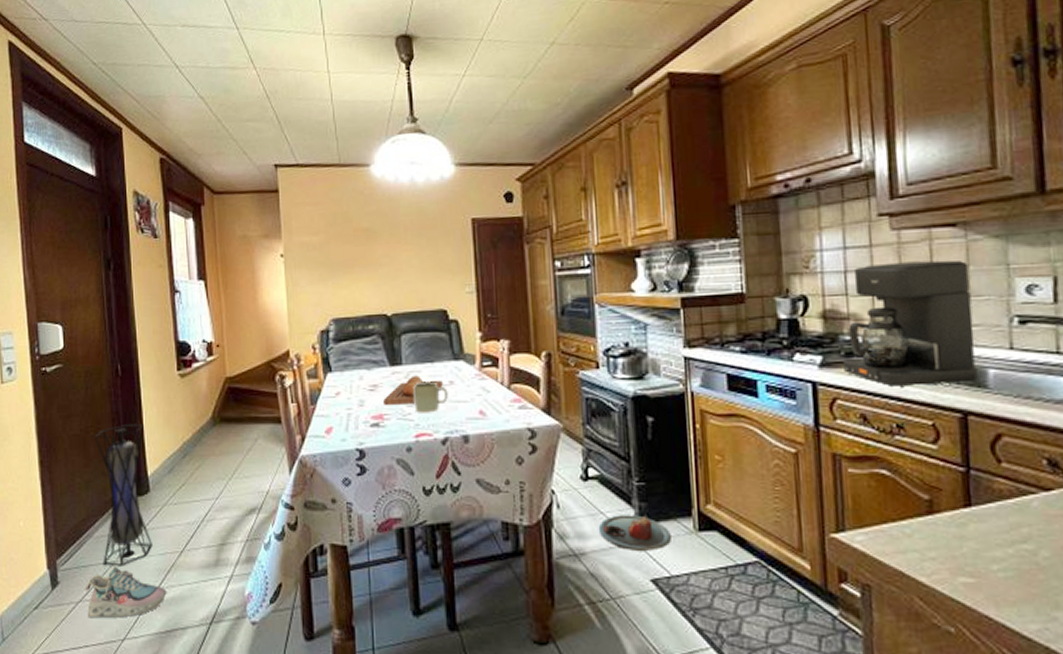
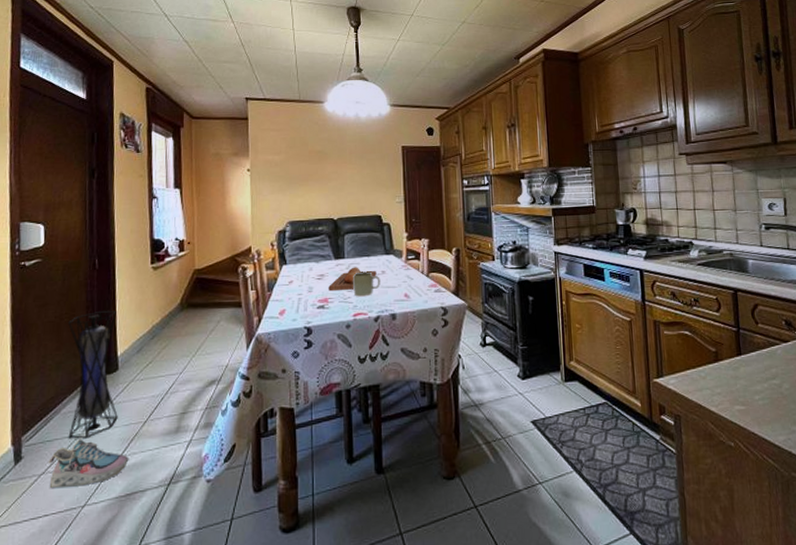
pet bowl: present [598,515,673,552] -> none [493,371,547,400]
coffee maker: present [843,260,978,386] -> none [660,186,742,272]

